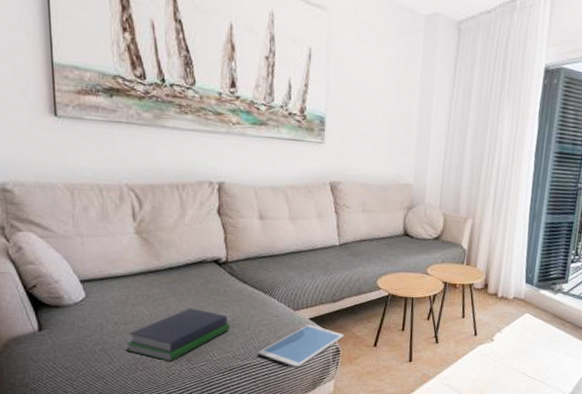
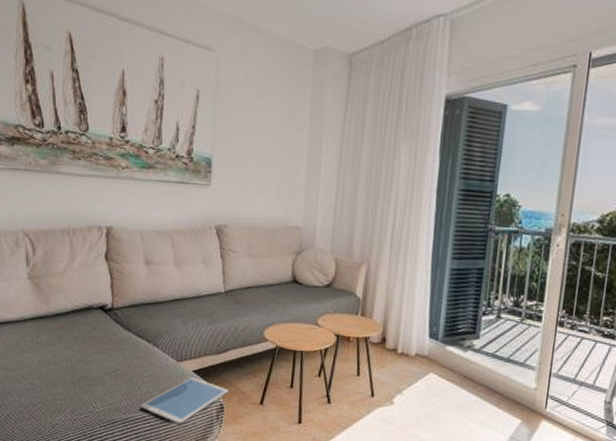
book: present [126,308,230,361] -> none [14,356,114,411]

